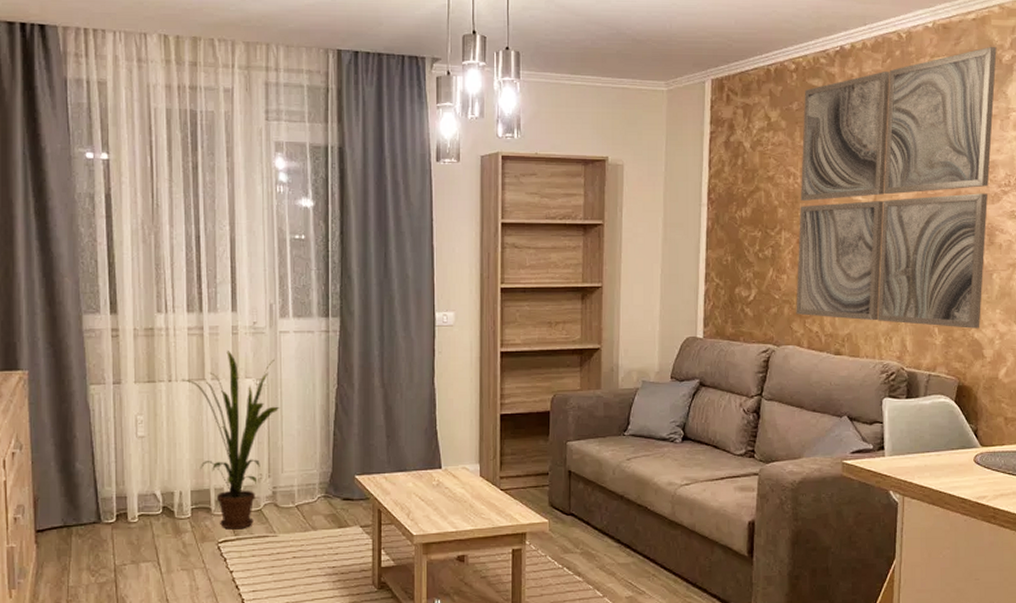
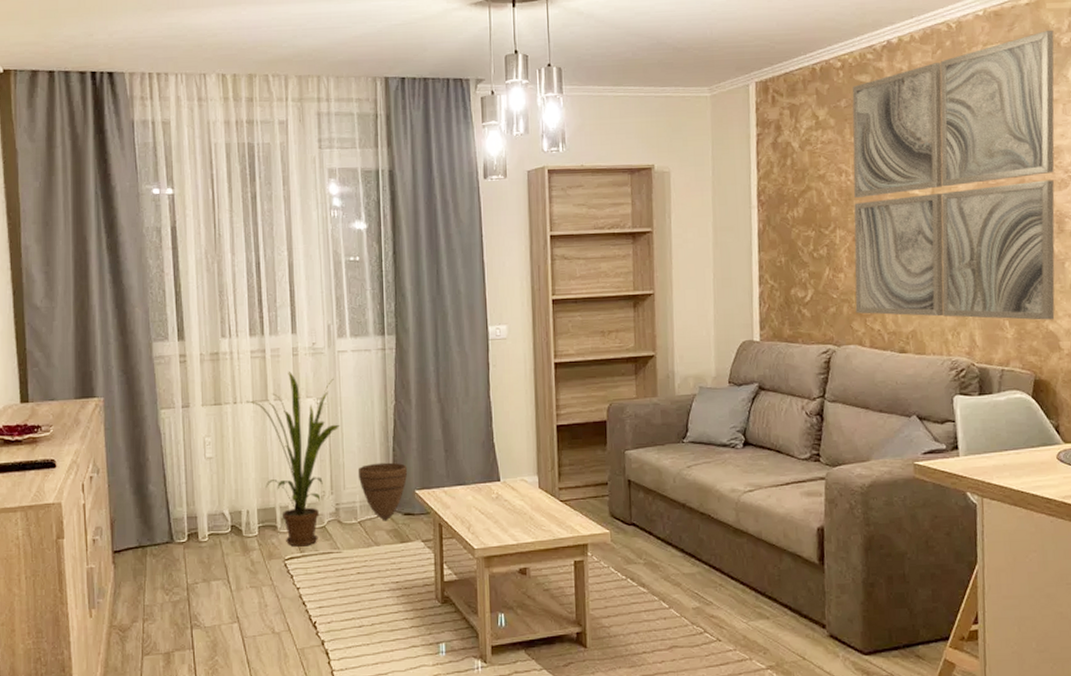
woven basket: none [296,446,348,506] -> present [357,462,408,521]

